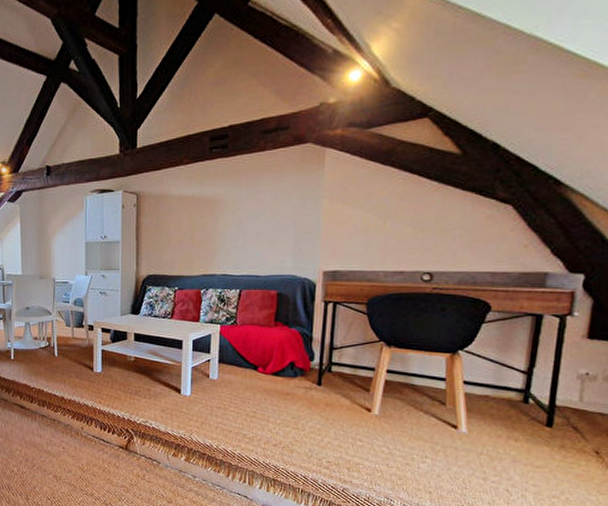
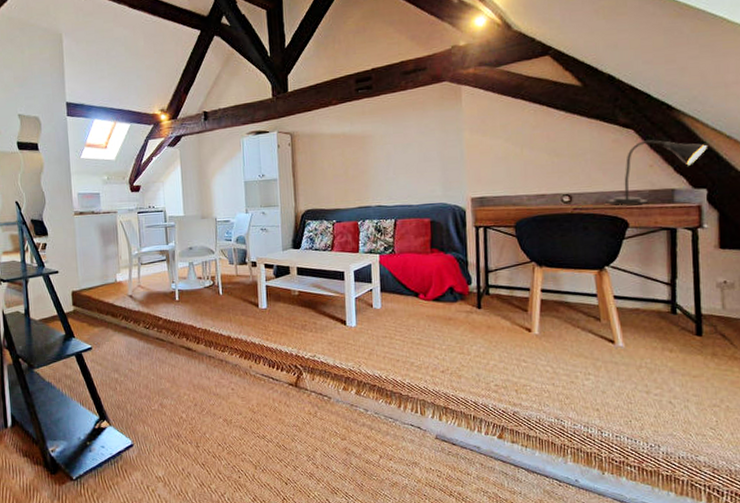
desk lamp: none [469,218,594,288] -> present [605,140,708,206]

